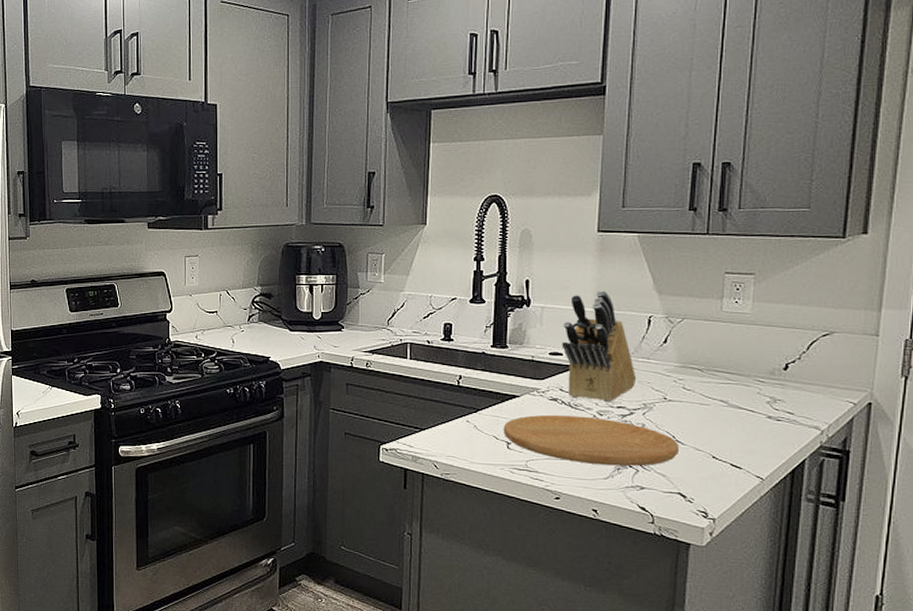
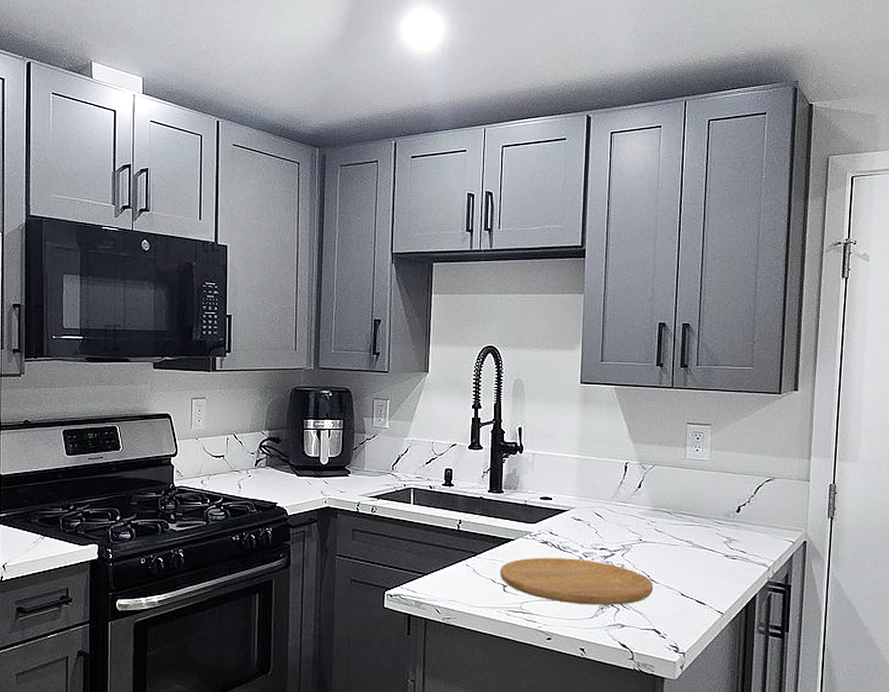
knife block: present [562,291,637,402] -> none [551,438,616,545]

